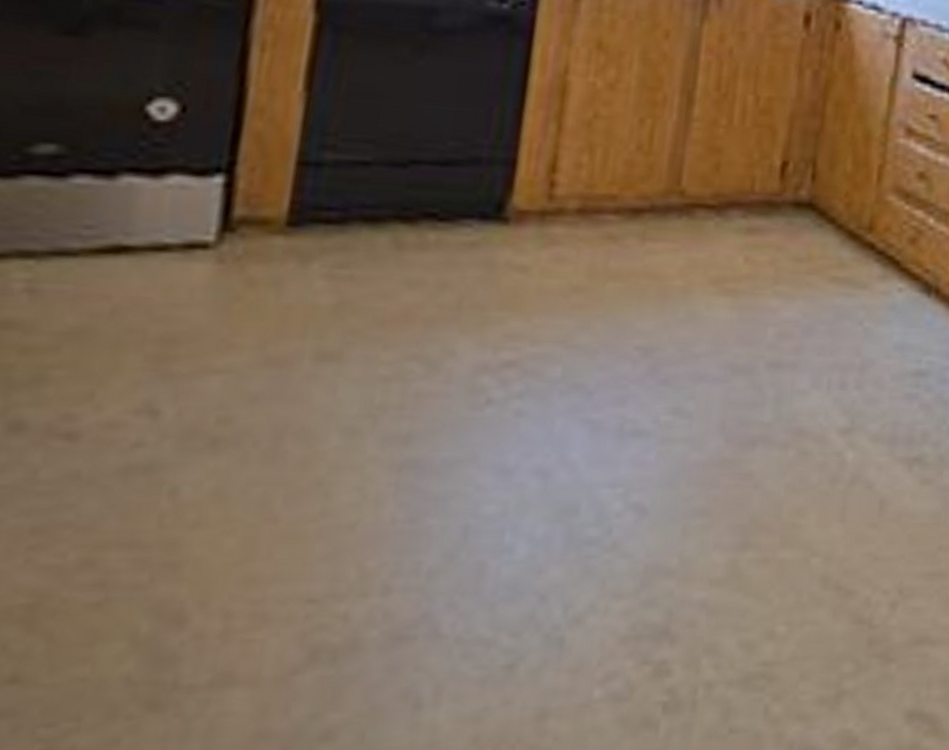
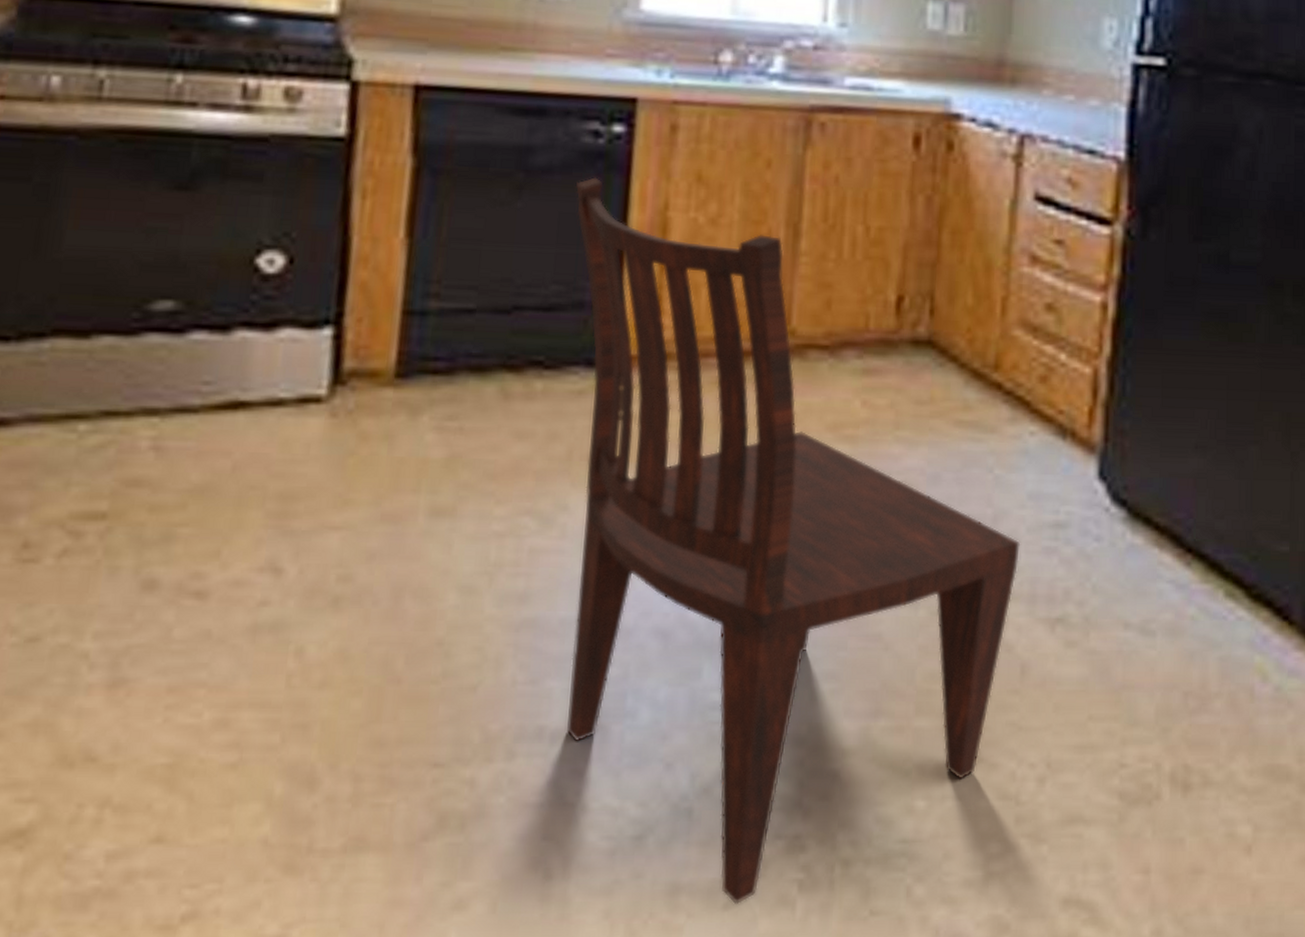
dining chair: none [444,40,885,726] -> present [567,177,1021,904]

